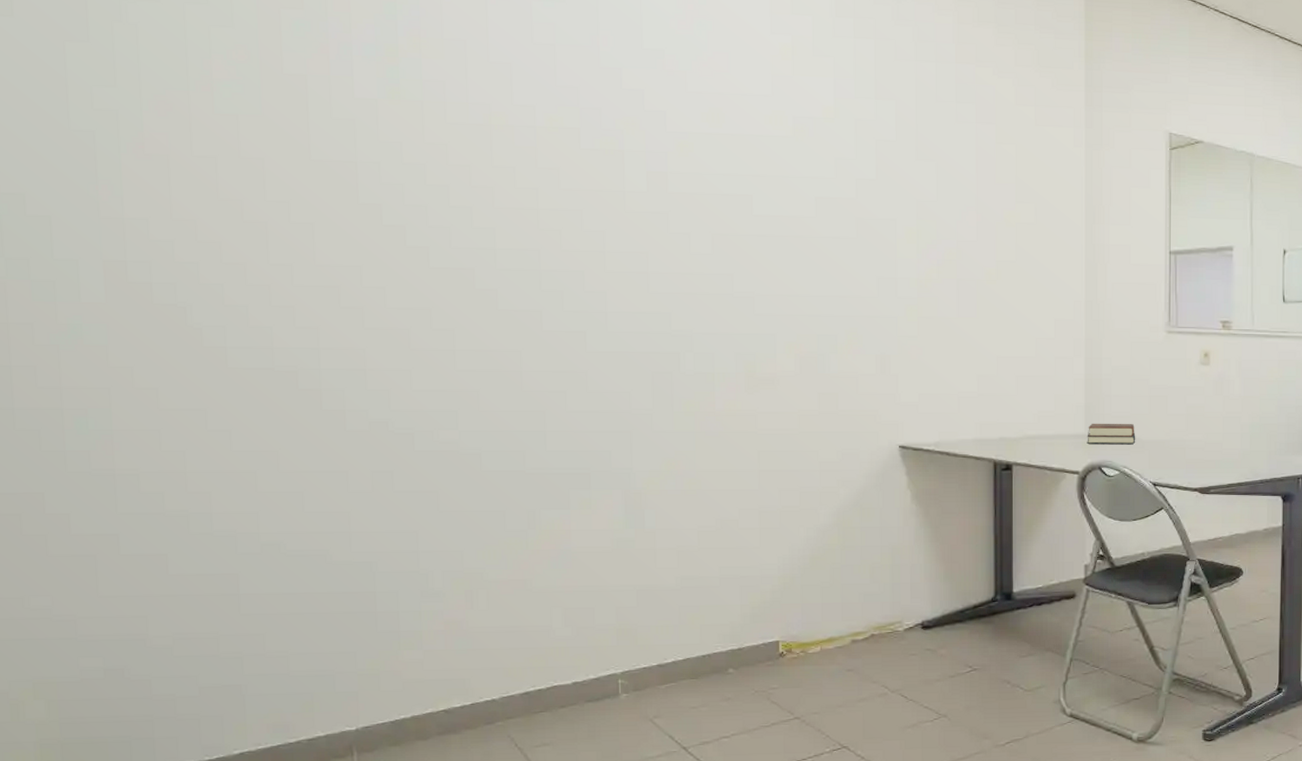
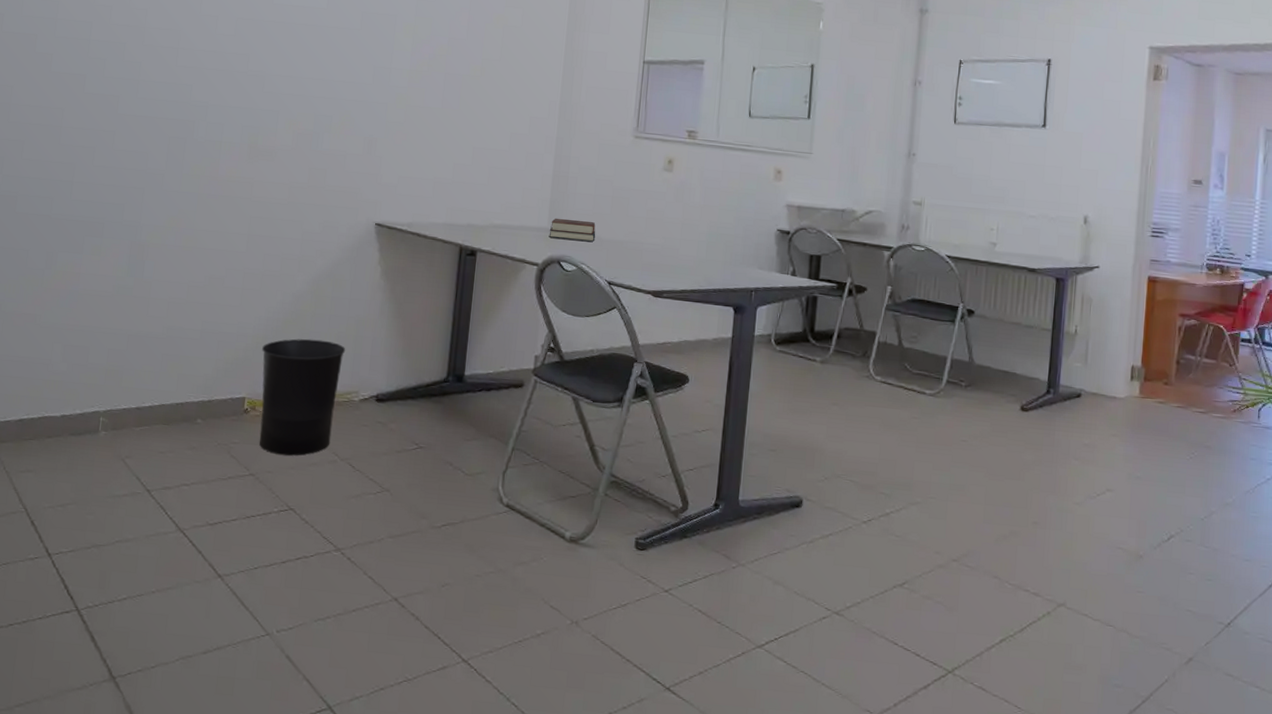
waste bin: none [791,573,883,694] -> present [259,338,346,455]

